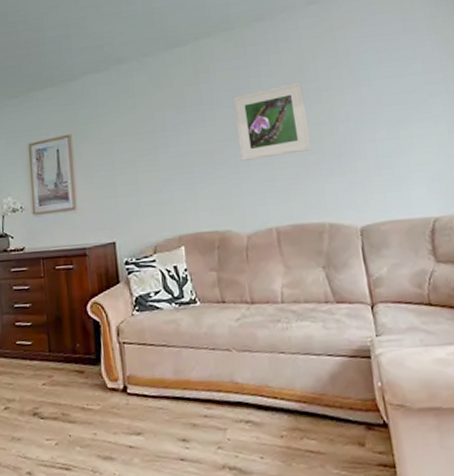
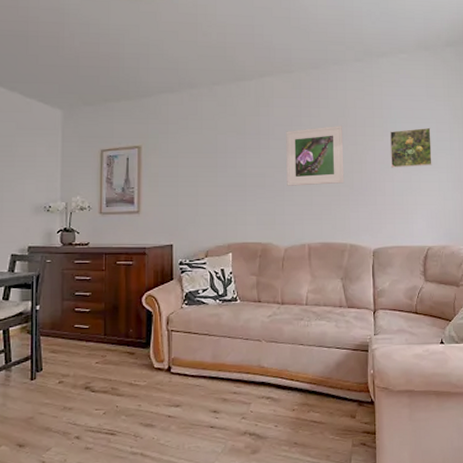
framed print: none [362,69,424,126] -> present [389,127,432,169]

